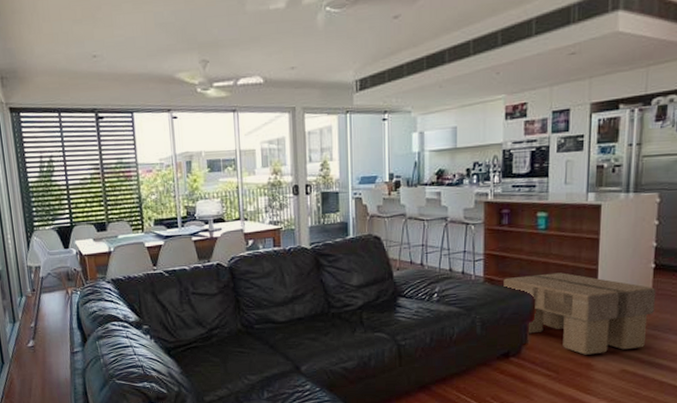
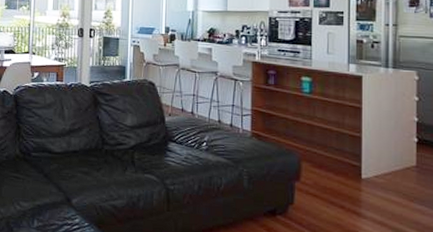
footstool: present [503,272,656,355] -> none [270,135,421,223]

